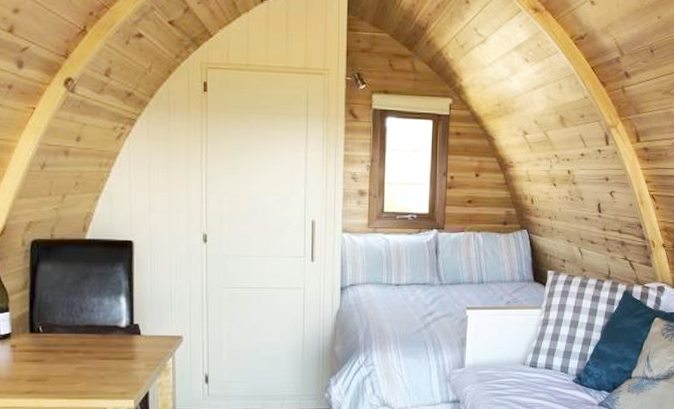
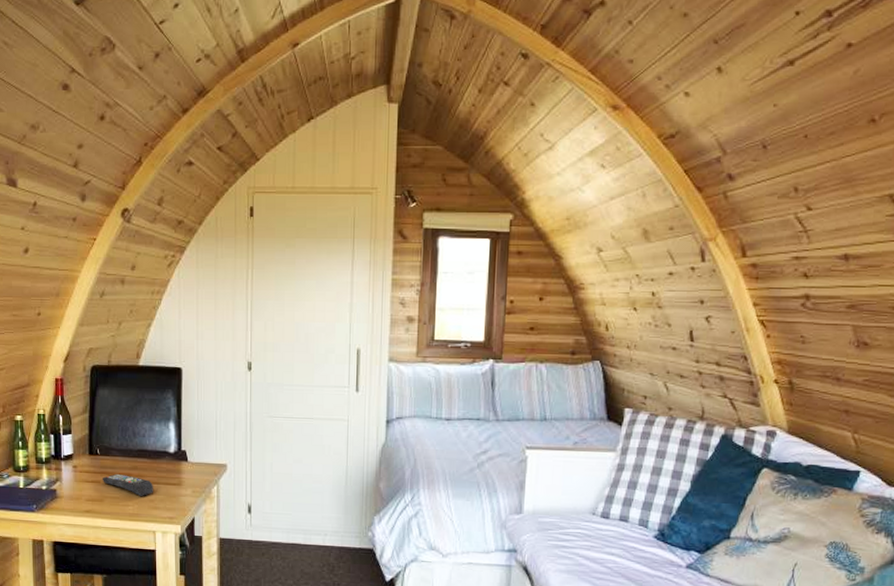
remote control: none [45,351,103,373] -> present [102,473,153,496]

